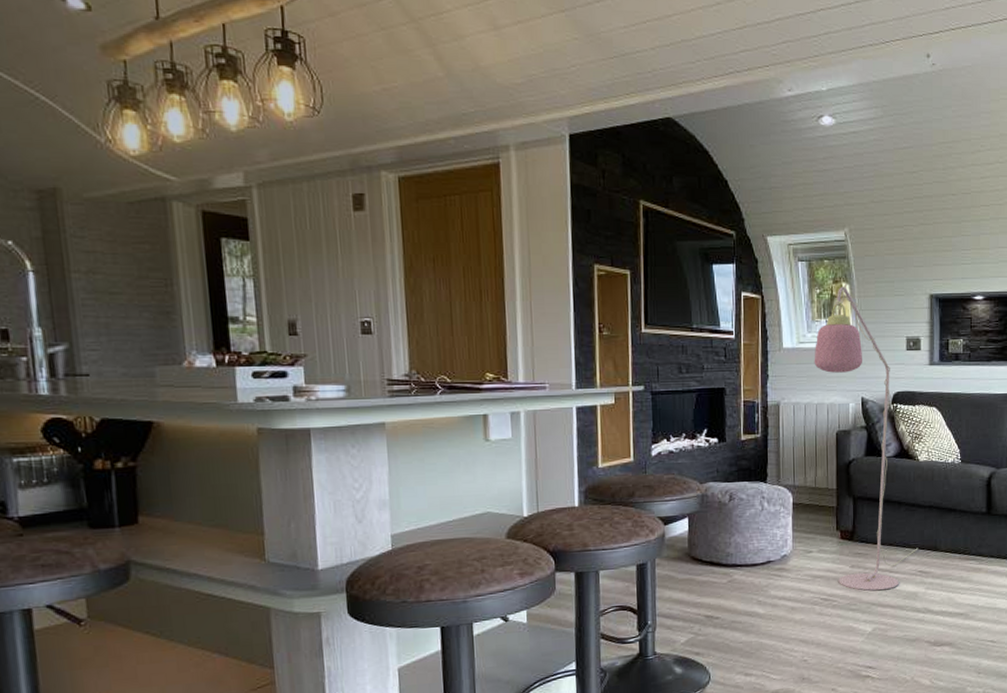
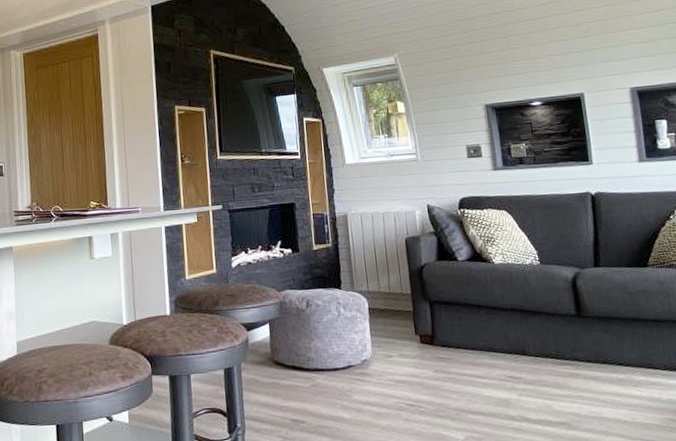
floor lamp: present [814,283,918,591] -> none [376,102,505,397]

